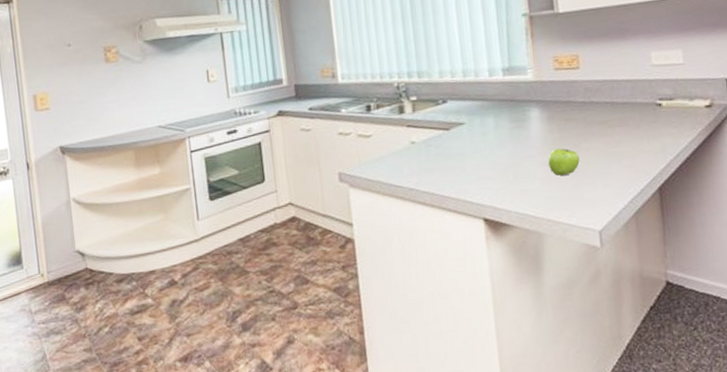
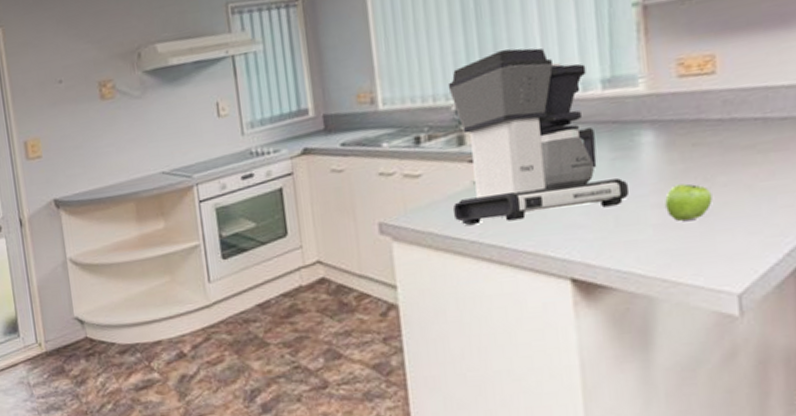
coffee maker: none [391,41,524,176] -> present [447,47,630,225]

